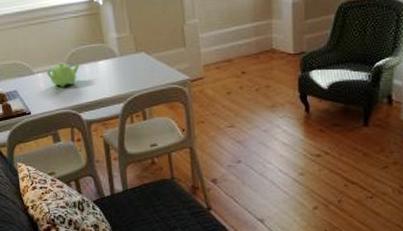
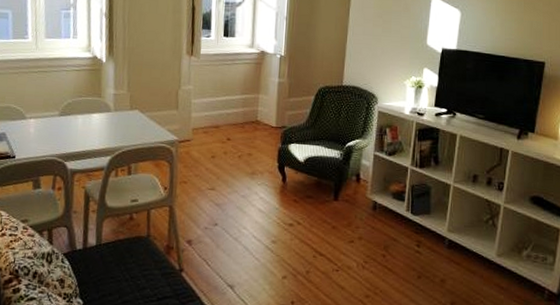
teapot: present [46,63,80,88] -> none [38,111,74,135]

